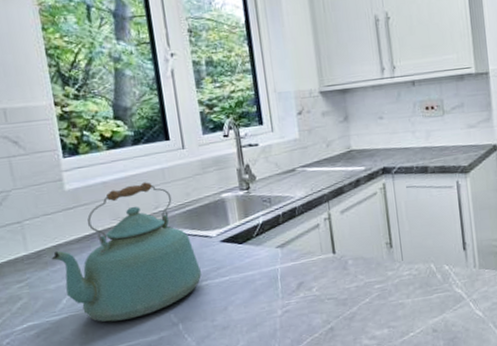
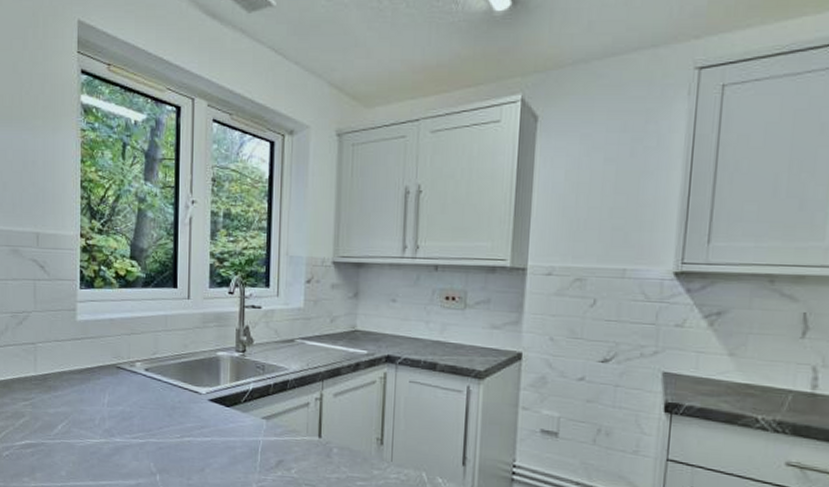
kettle: present [51,182,201,322] -> none [55,326,185,459]

